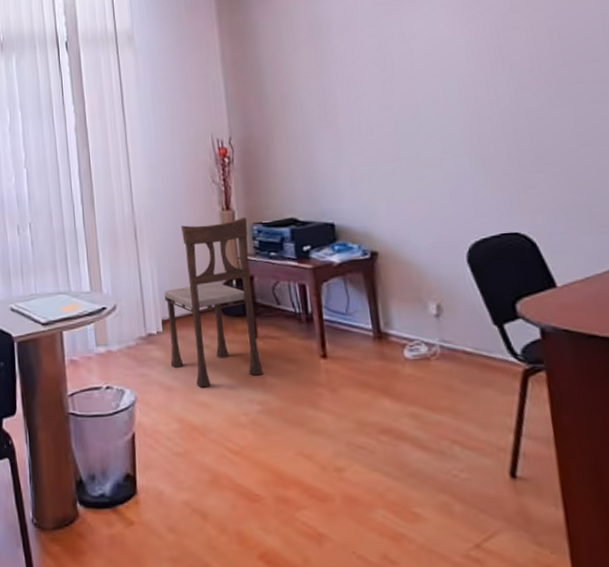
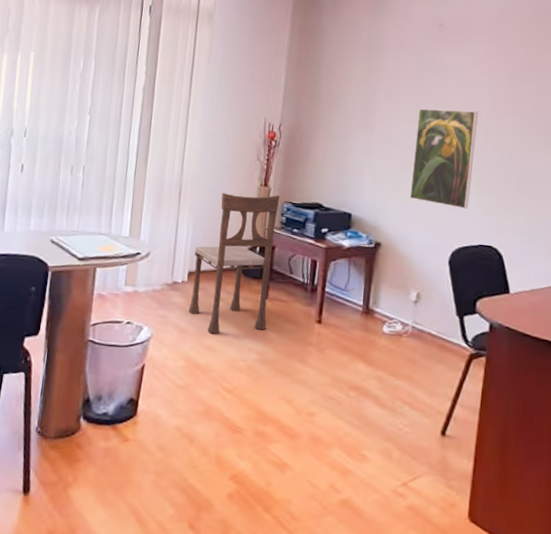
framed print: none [387,77,477,195] -> present [409,108,478,210]

